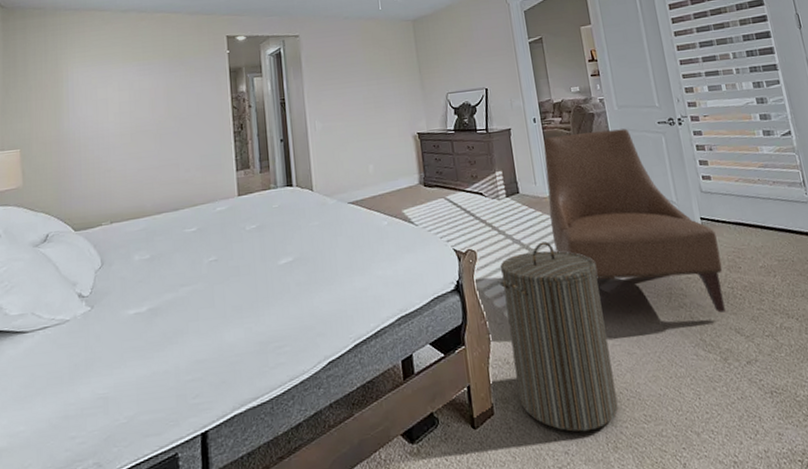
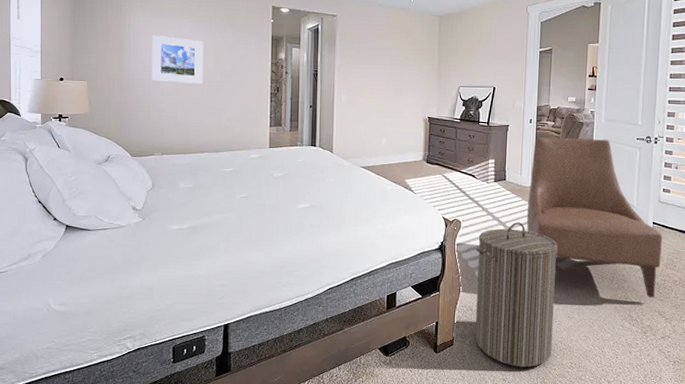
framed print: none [93,84,155,138] -> present [152,34,204,84]

